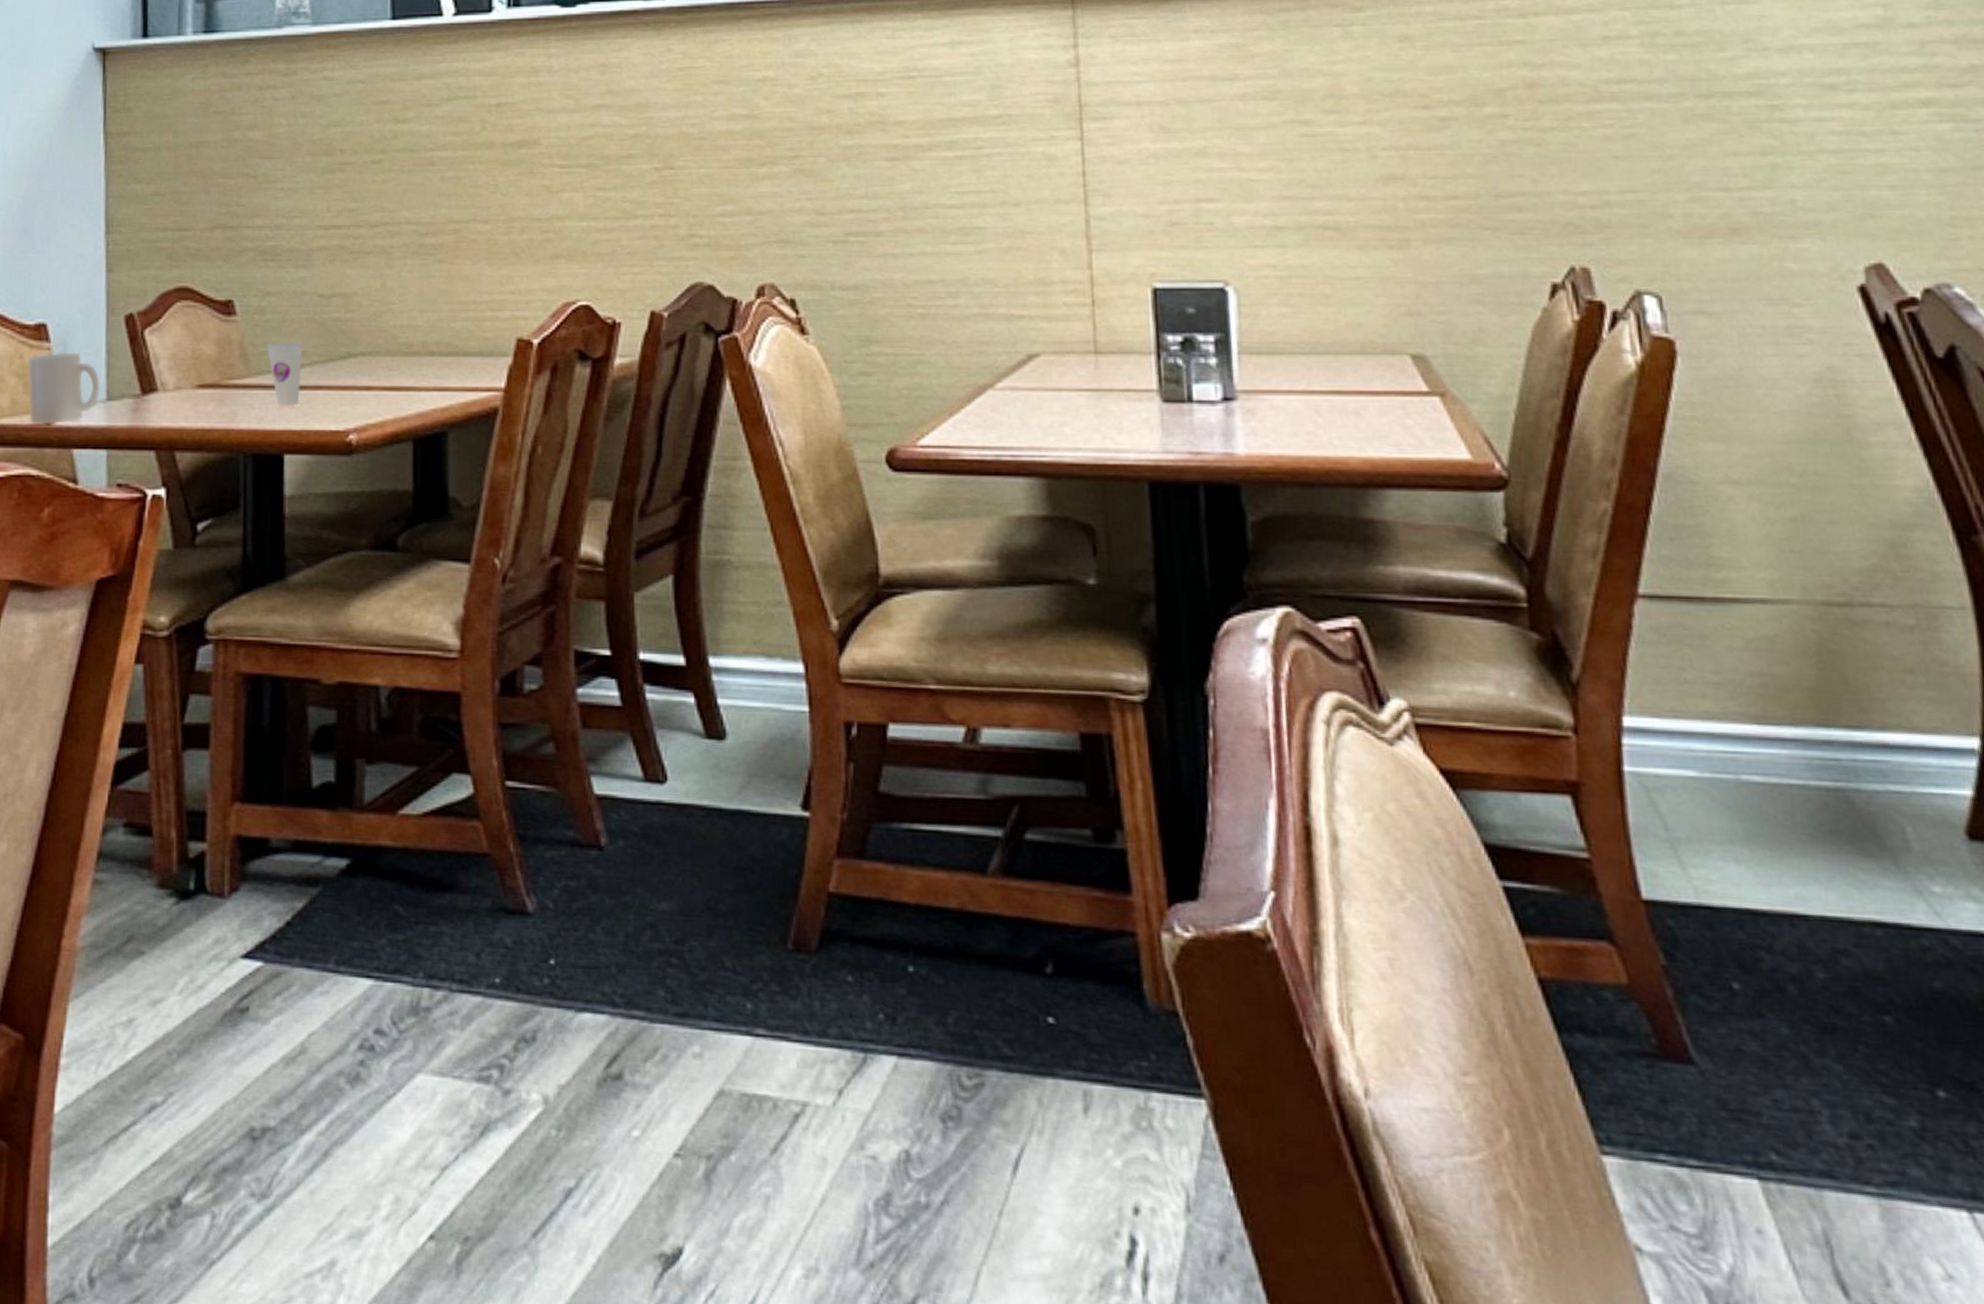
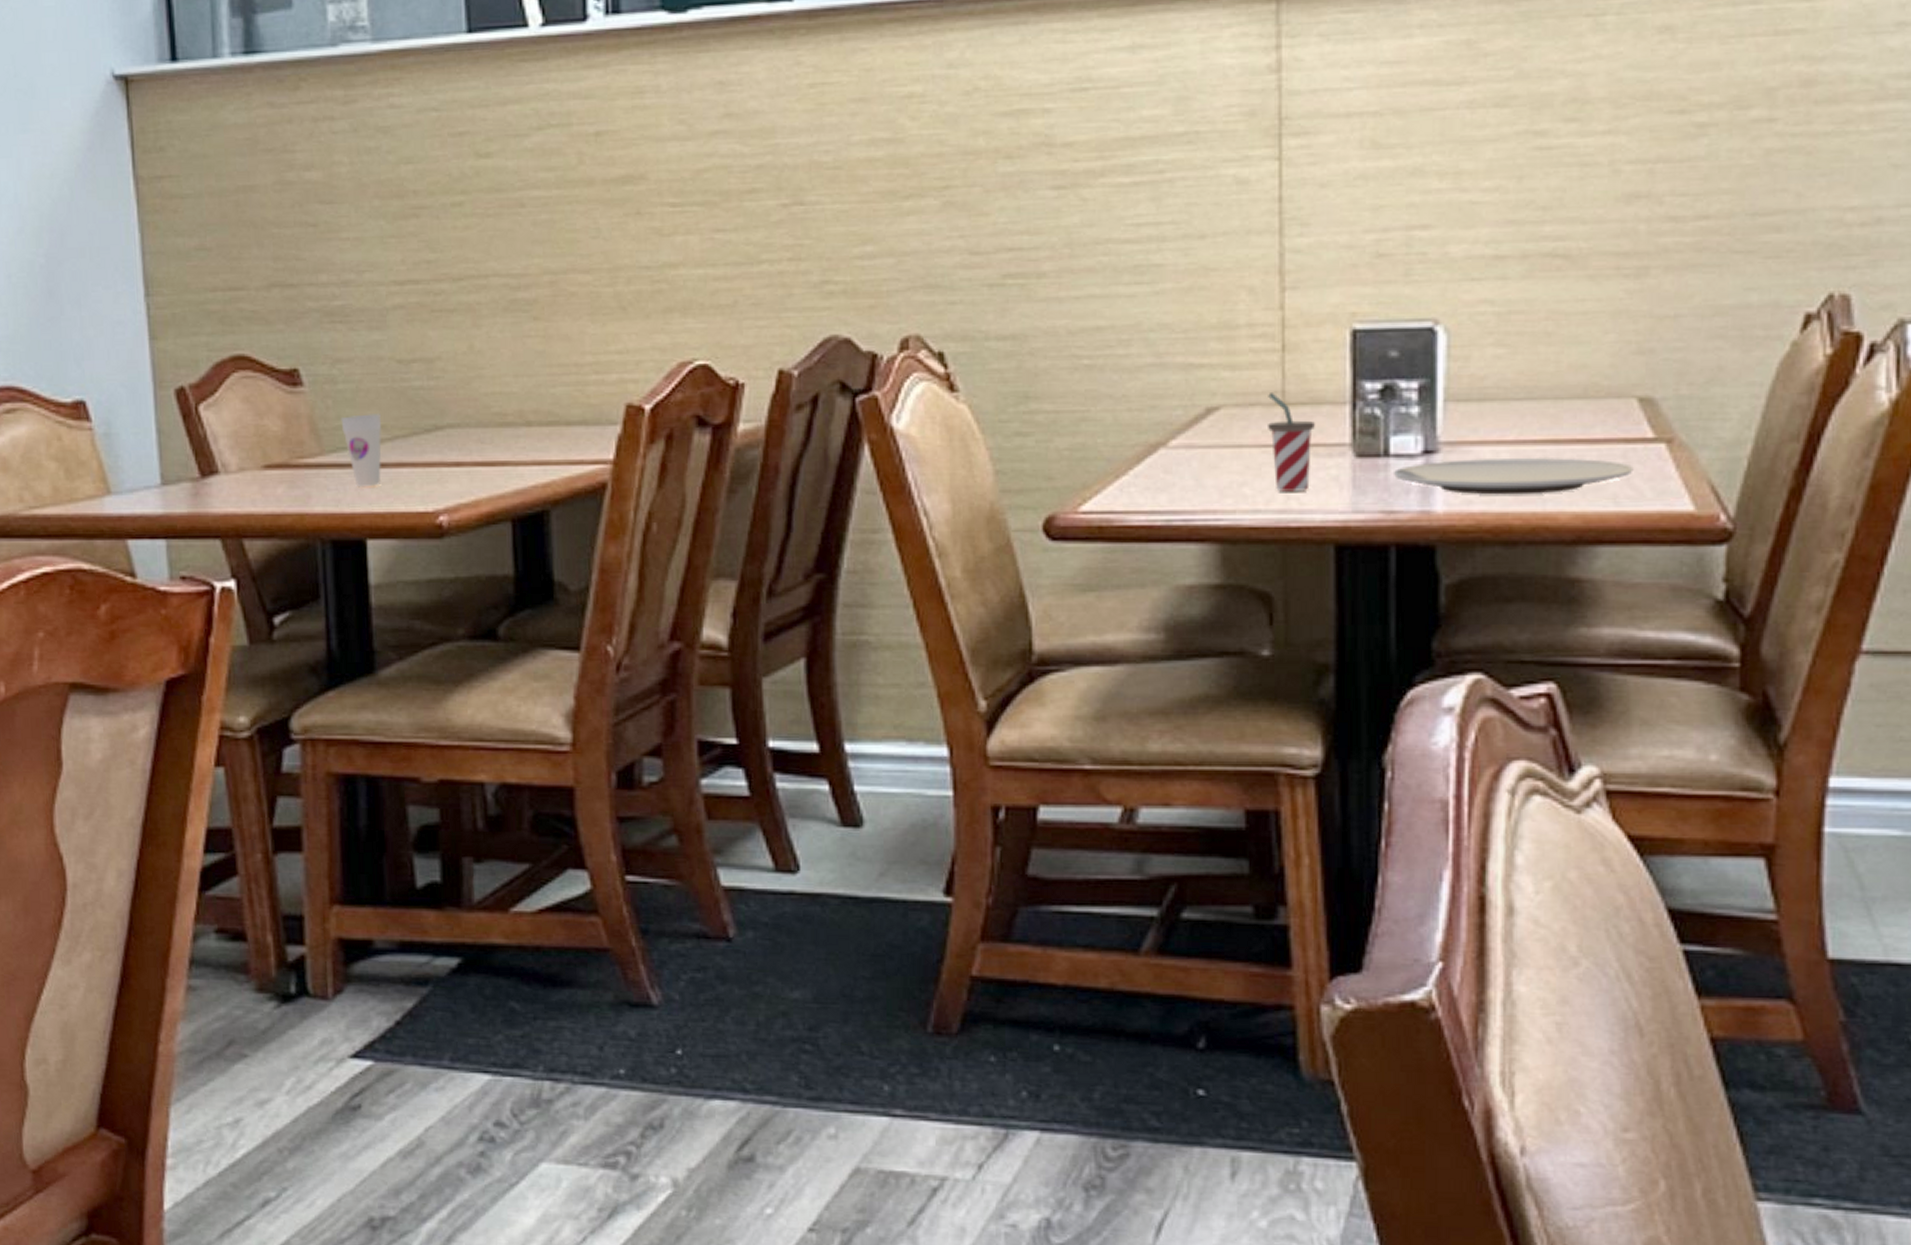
cup: present [26,352,100,425] -> none [66,432,152,514]
beverage cup: none [1082,342,1125,432] -> present [1266,393,1315,492]
plate: none [1197,407,1413,440] -> present [1392,458,1634,495]

